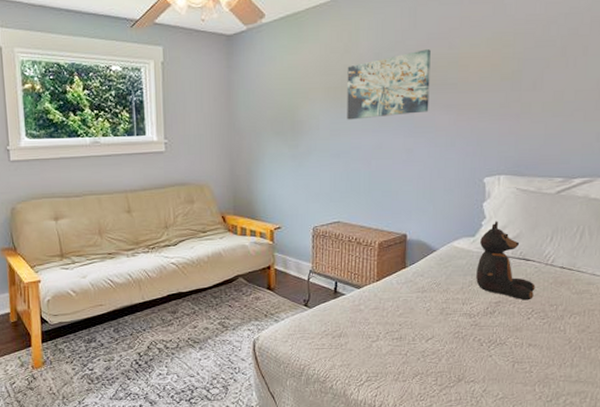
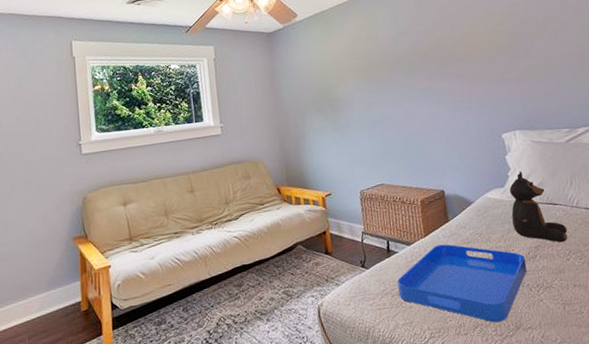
serving tray: none [340,291,482,372] -> present [397,244,527,322]
wall art: present [347,49,431,120] -> none [371,32,445,94]

